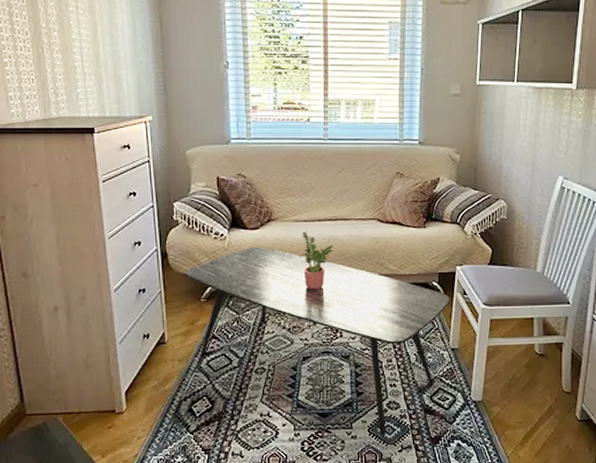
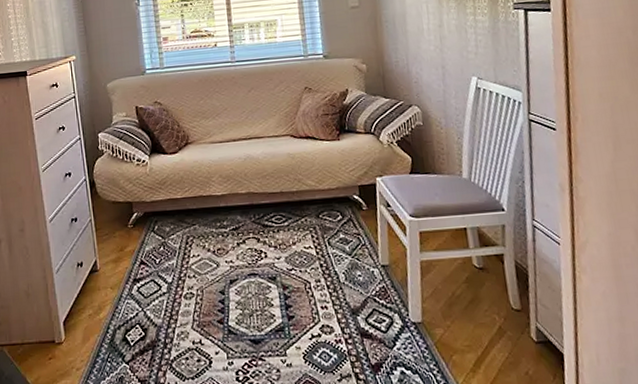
coffee table: present [185,247,450,436] -> none [112,170,374,363]
potted plant: present [303,231,333,290] -> none [219,152,250,211]

